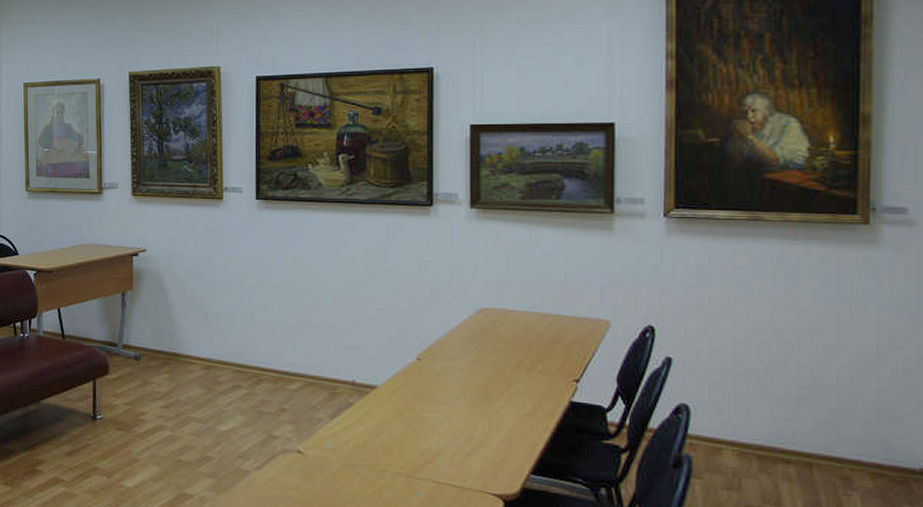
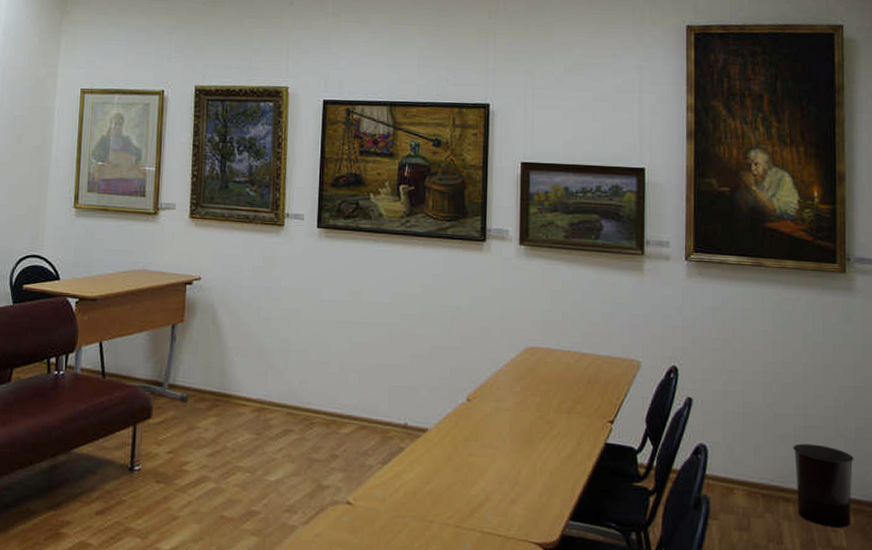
waste bin: none [796,404,874,492] -> present [793,443,854,528]

